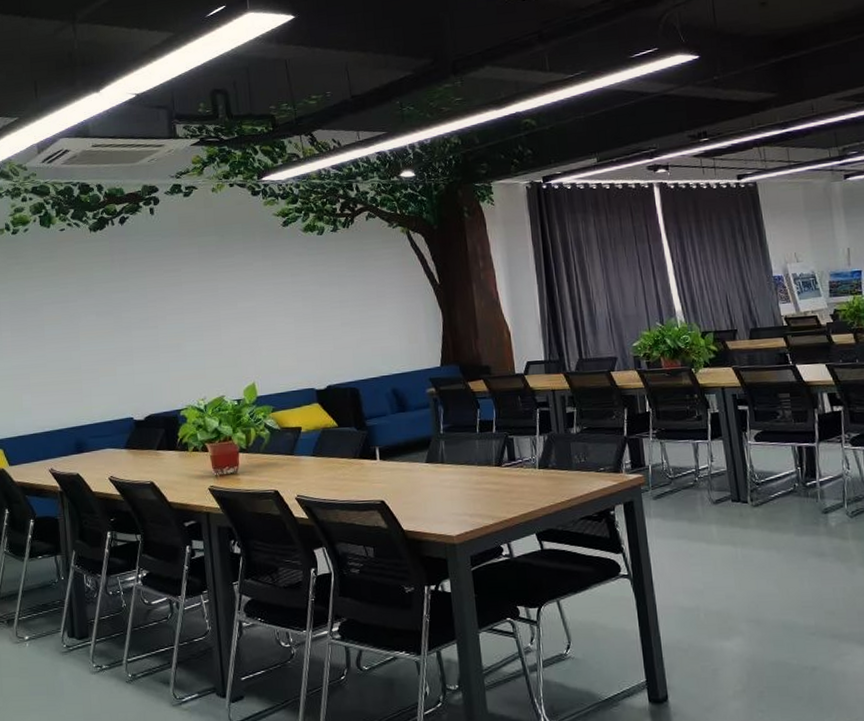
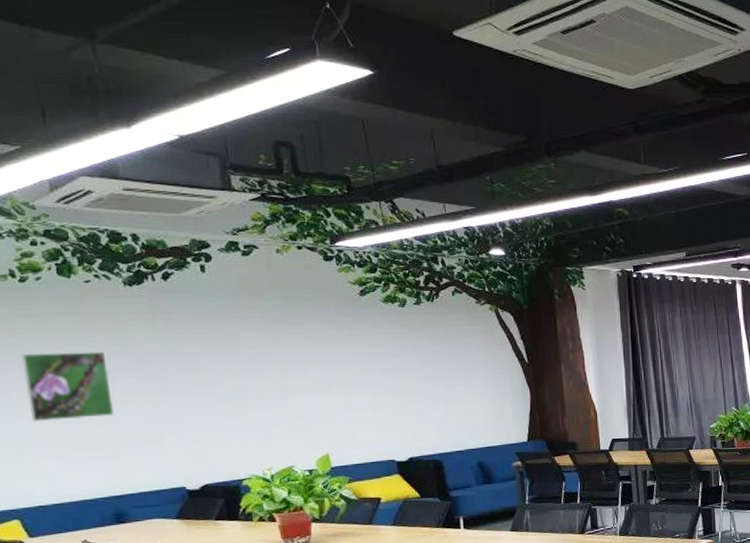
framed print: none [11,292,79,358] -> present [21,351,114,421]

